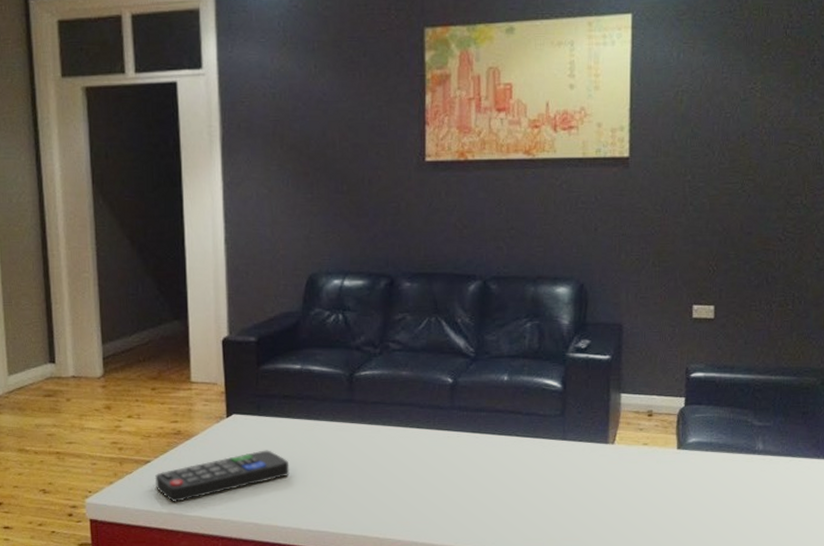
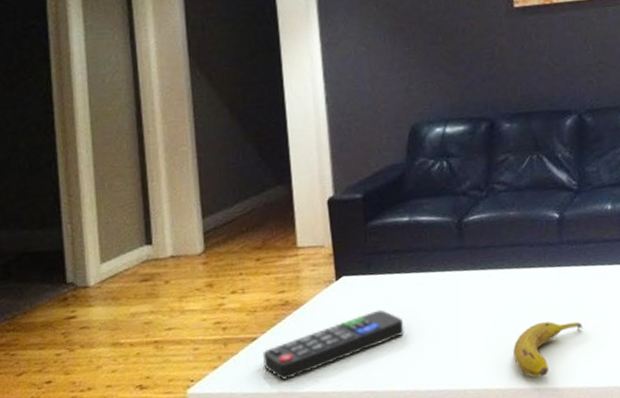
fruit: none [394,481,467,532] -> present [513,321,583,378]

